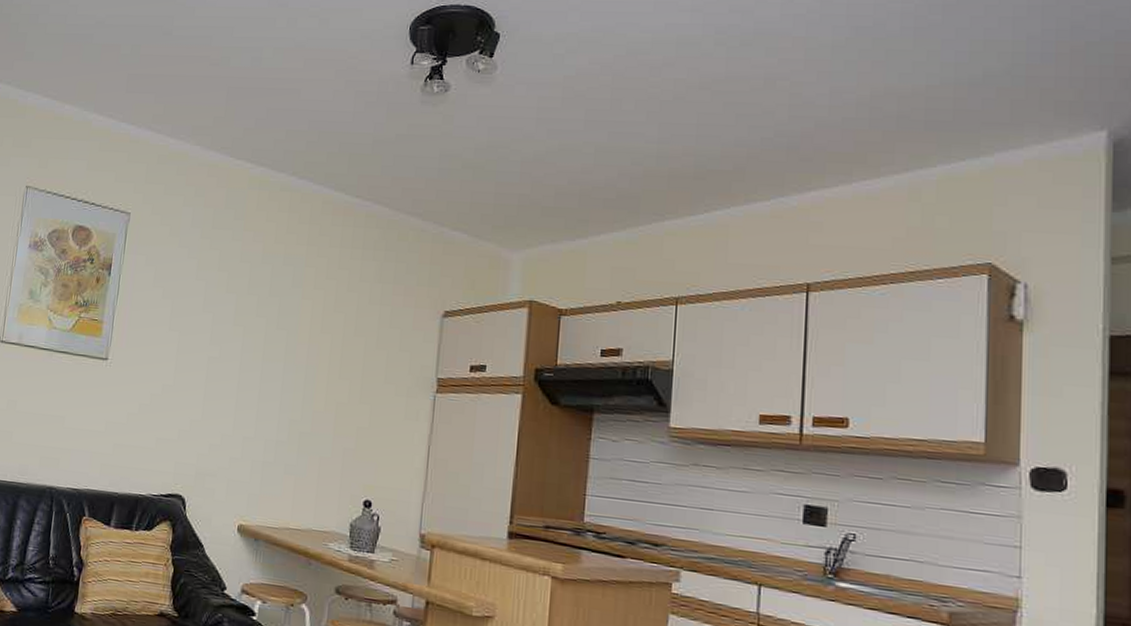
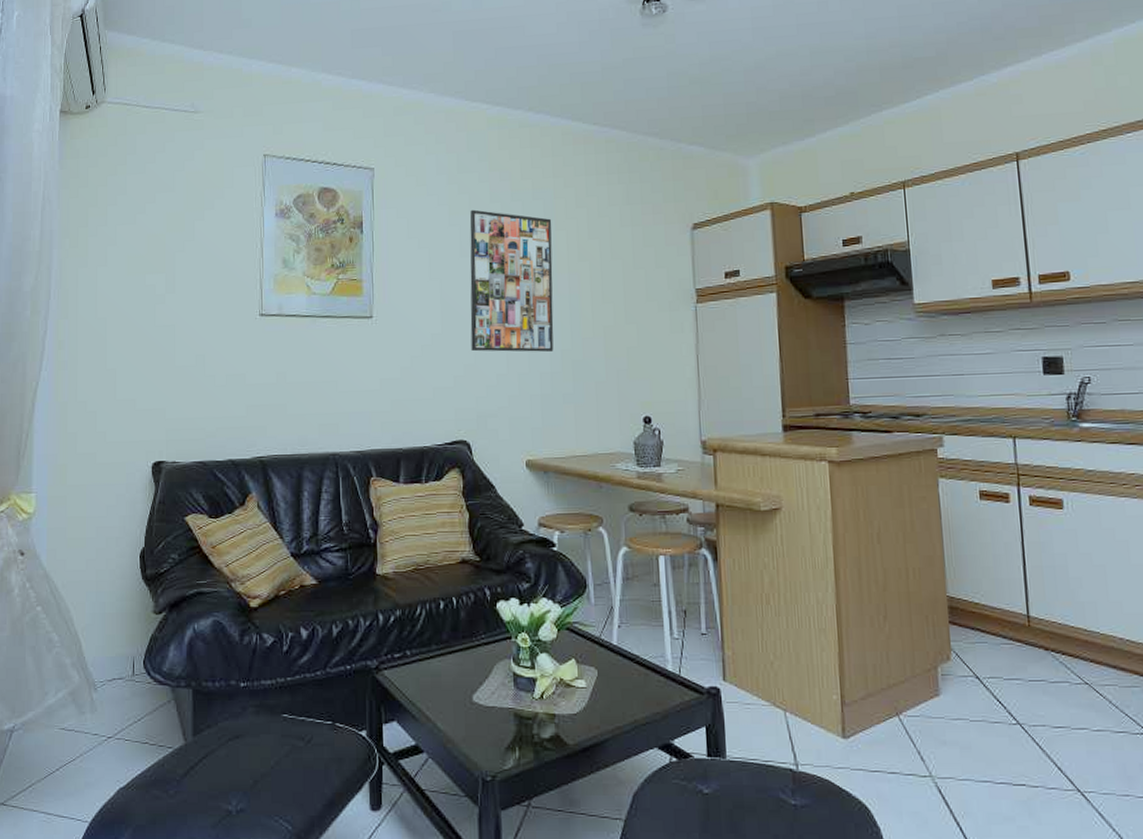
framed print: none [200,266,300,420] -> present [469,209,554,352]

